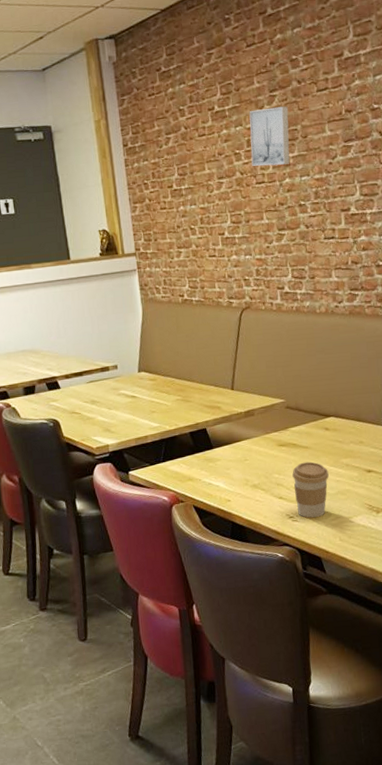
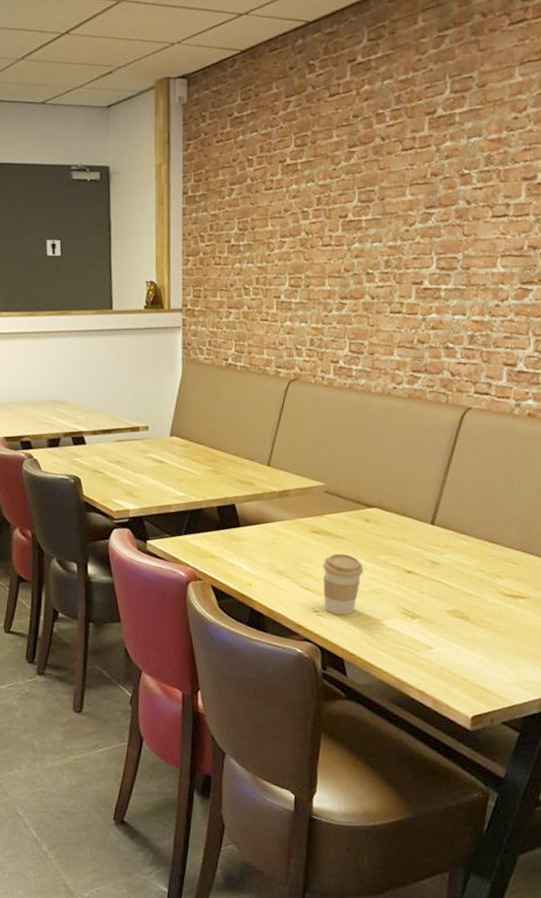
wall art: present [249,106,290,166] -> none [320,164,367,228]

